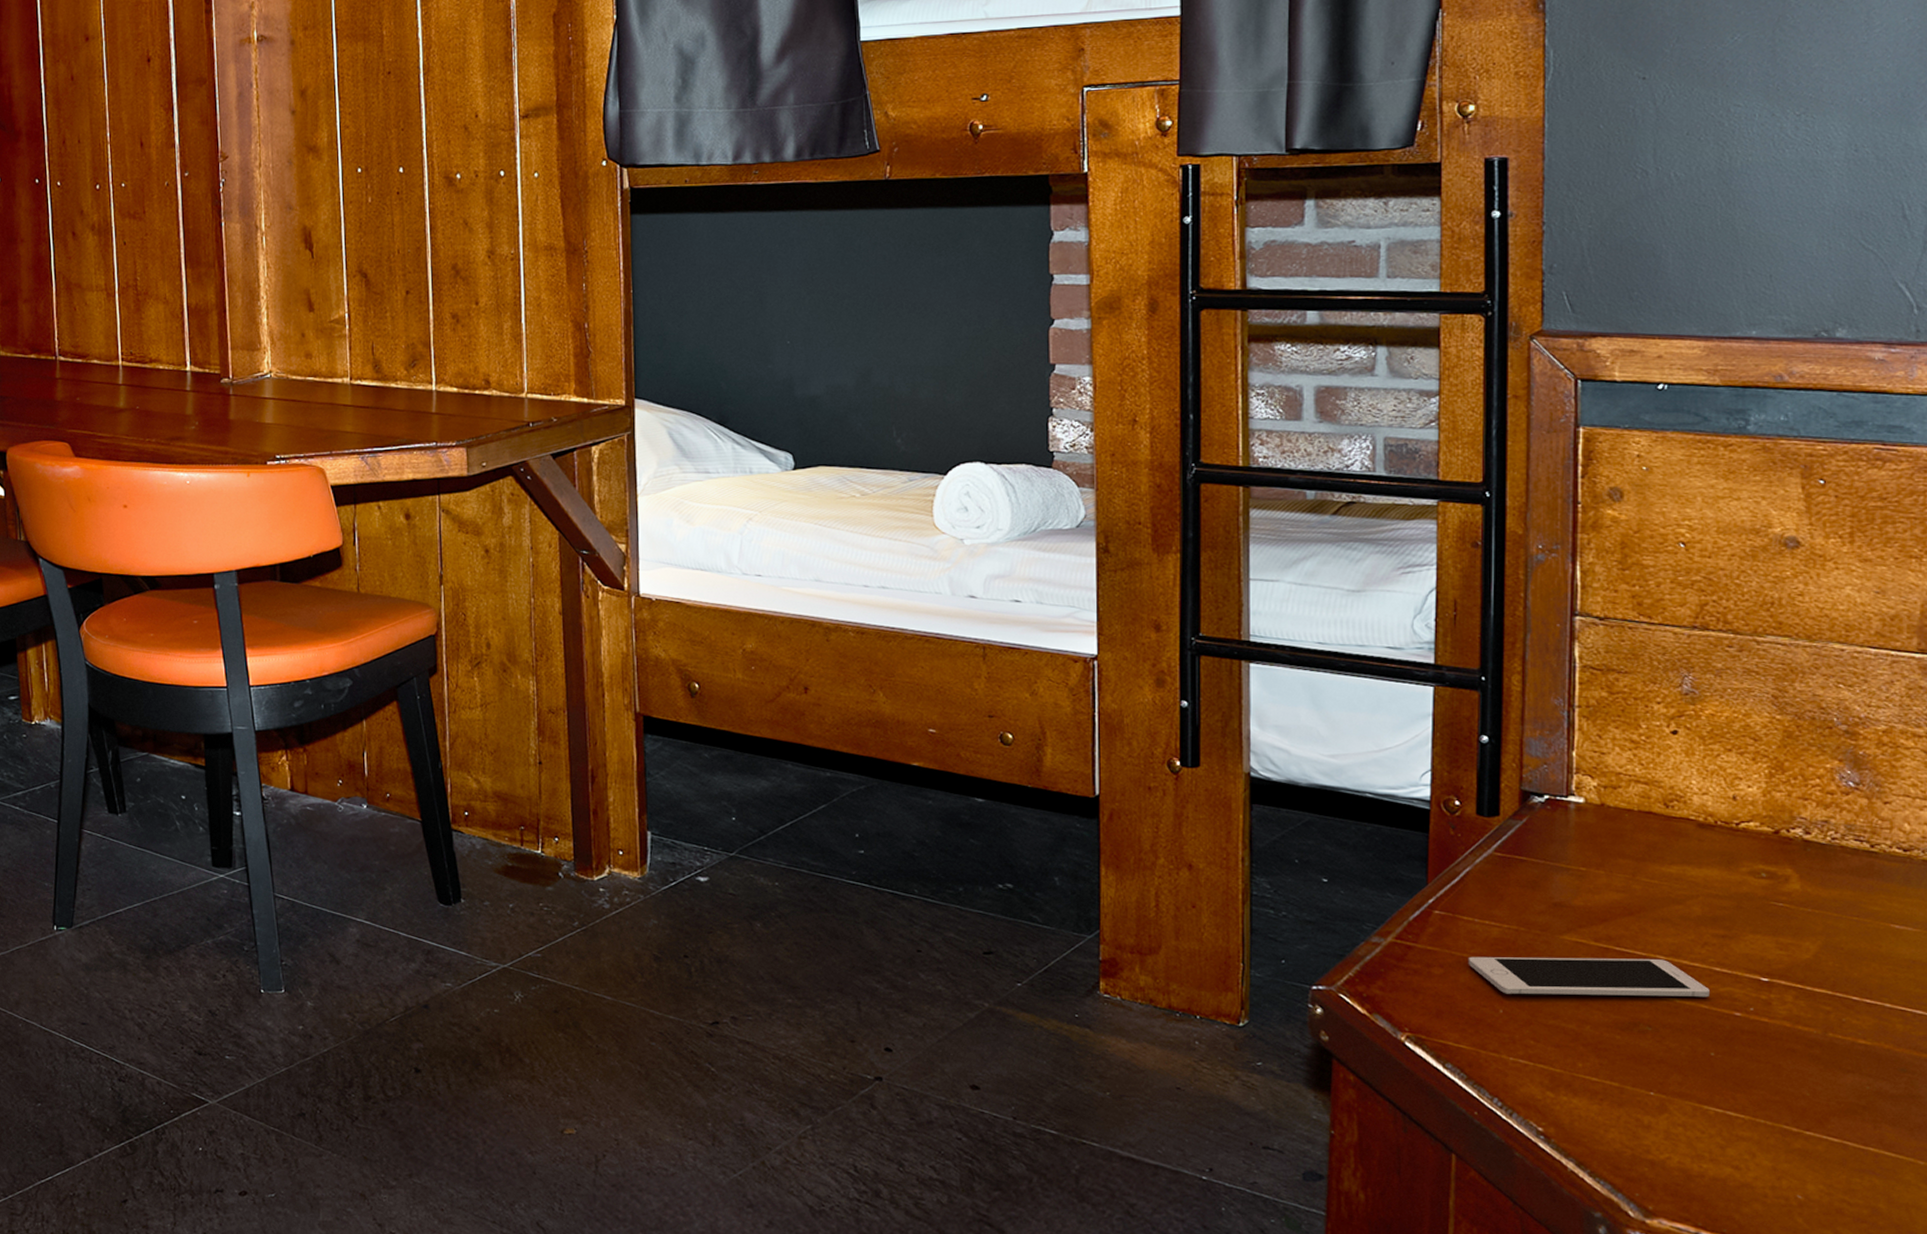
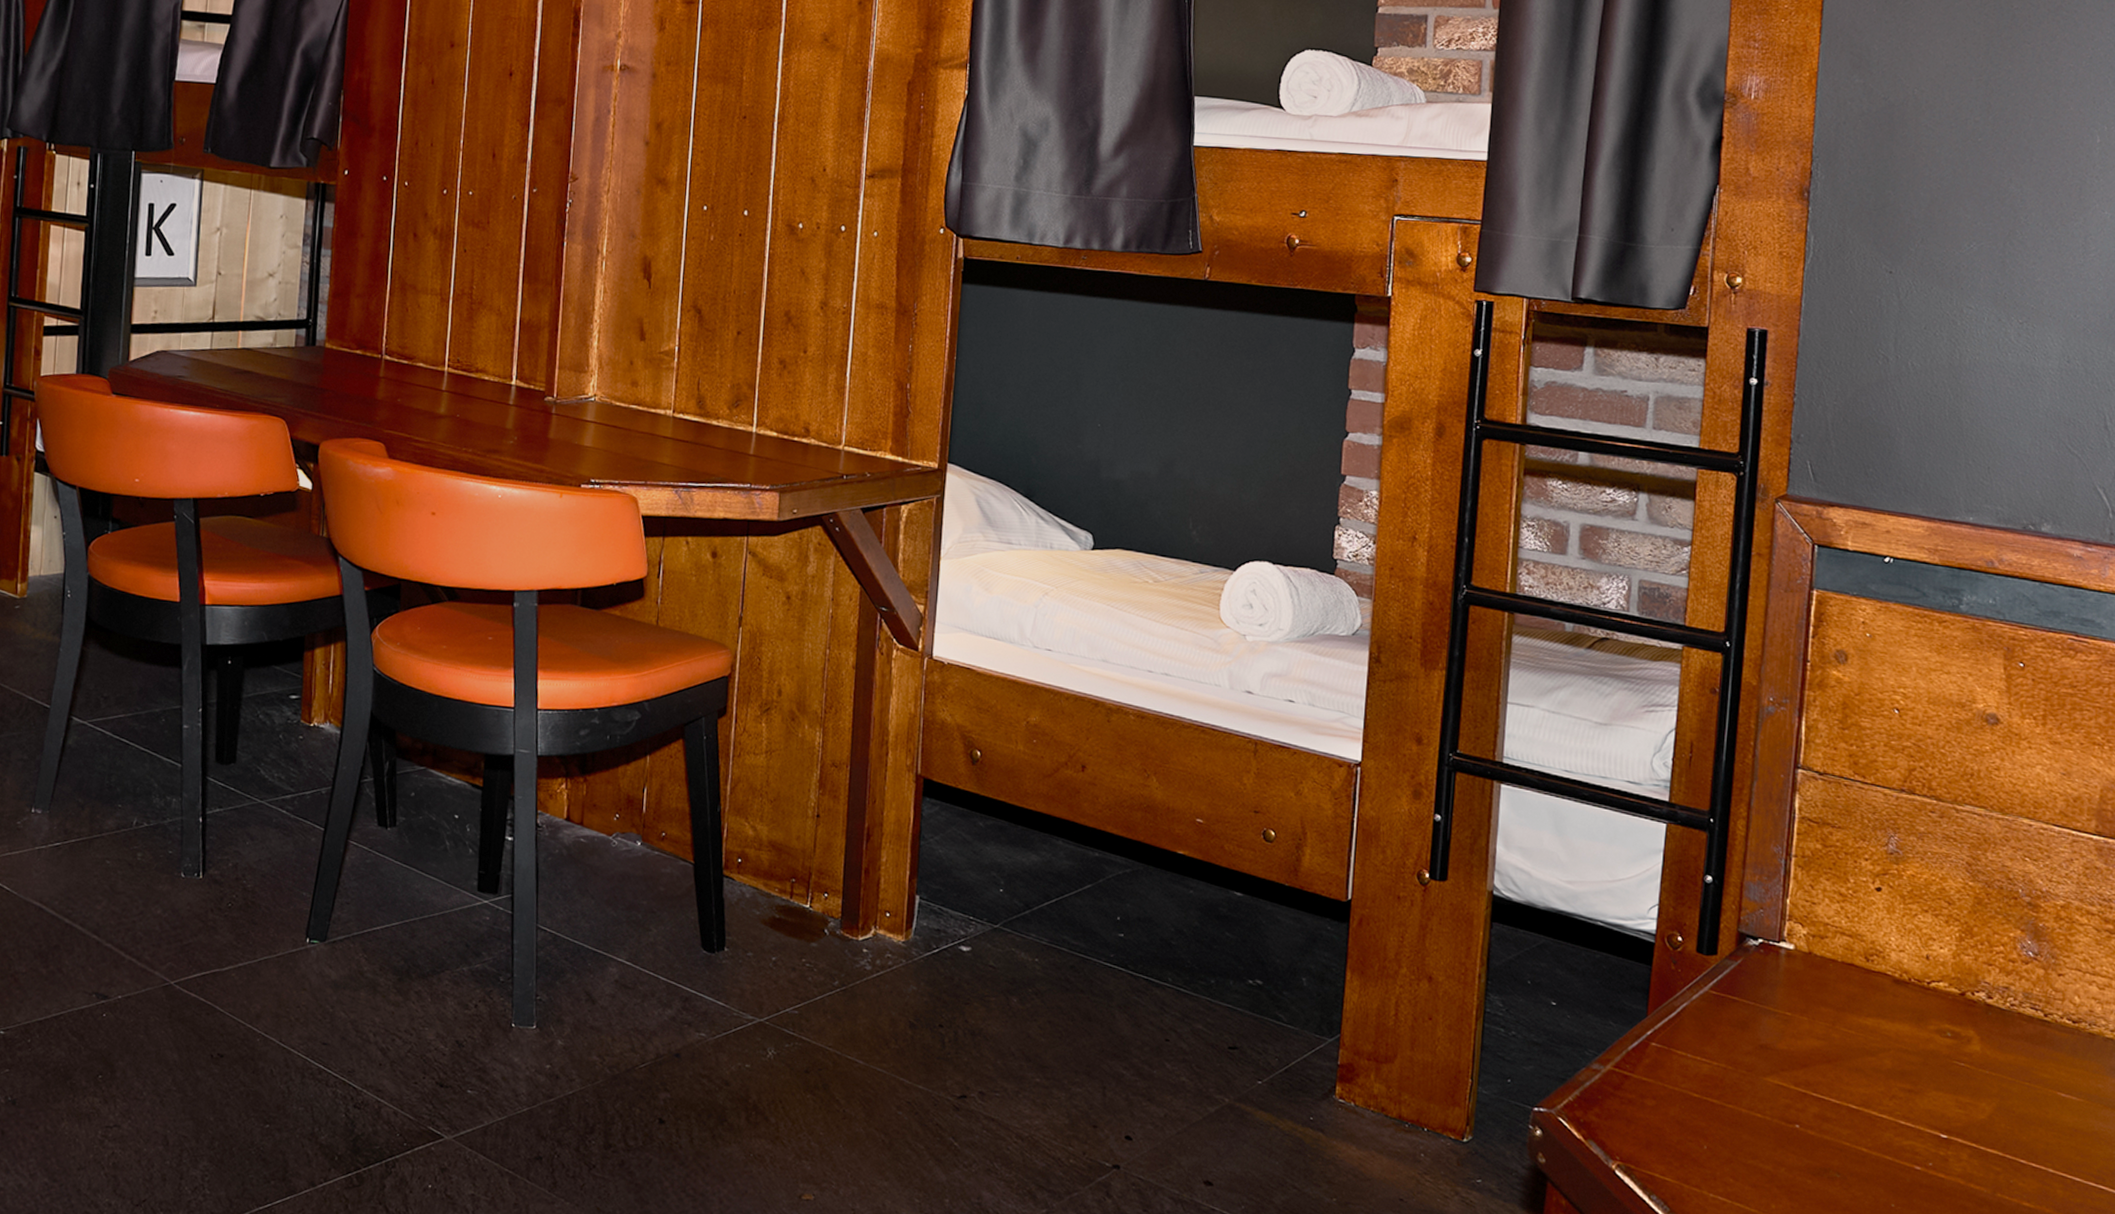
cell phone: present [1468,956,1710,997] -> none [1678,1091,1894,1149]

